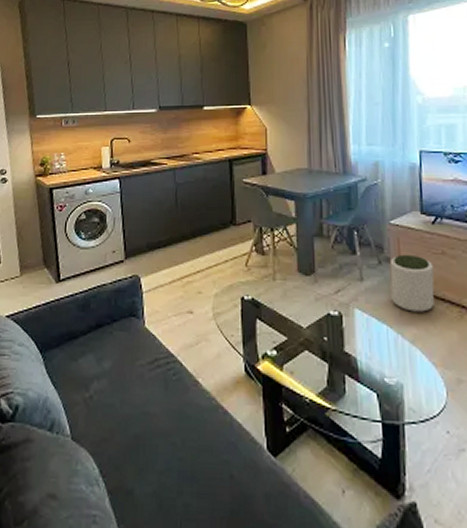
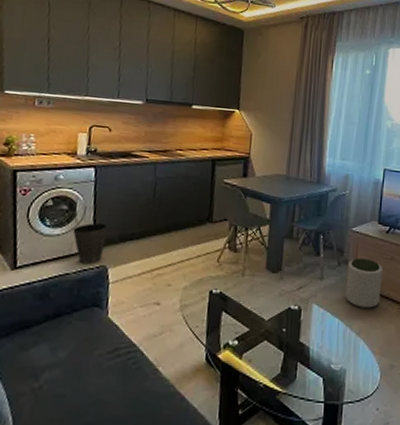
waste basket: none [105,233,136,275] -> present [73,222,108,265]

